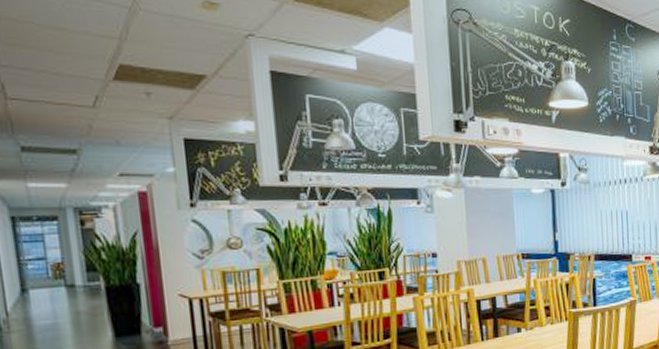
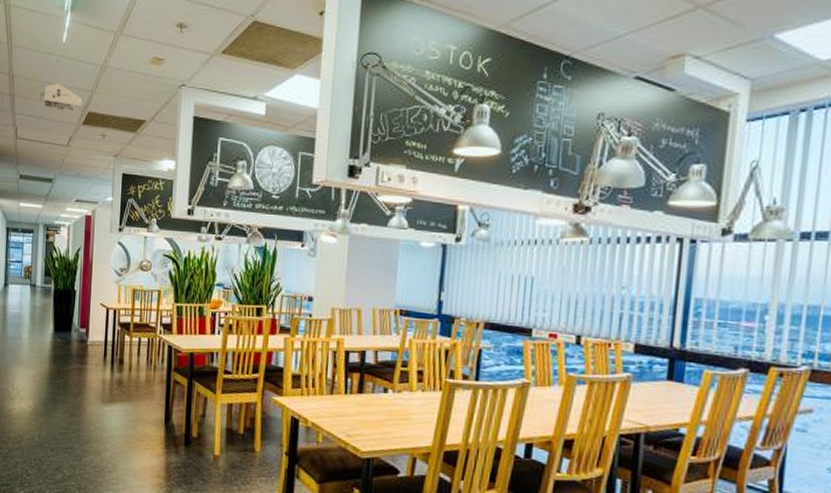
architectural model: none [34,26,108,63] -> present [39,83,83,111]

